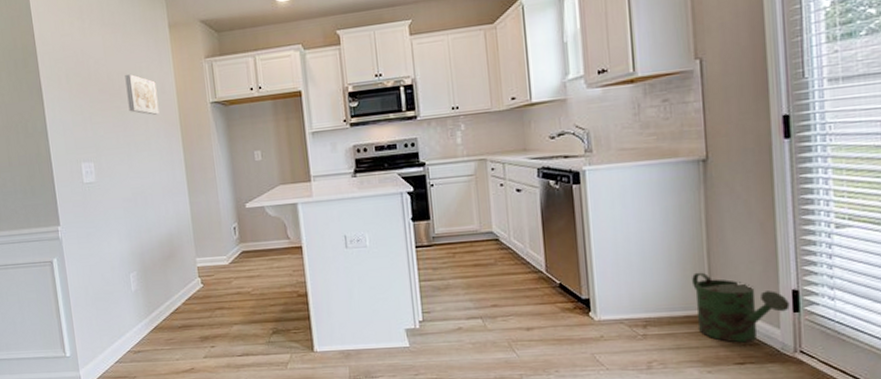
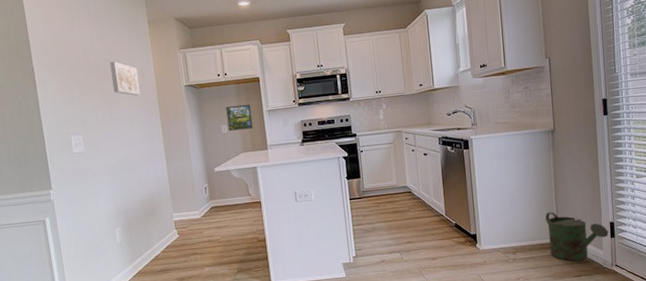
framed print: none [260,124,293,158] -> present [226,104,253,131]

